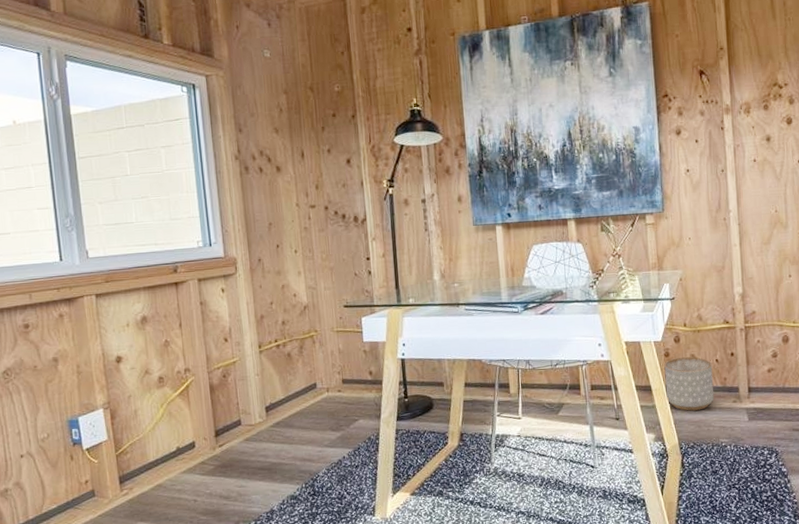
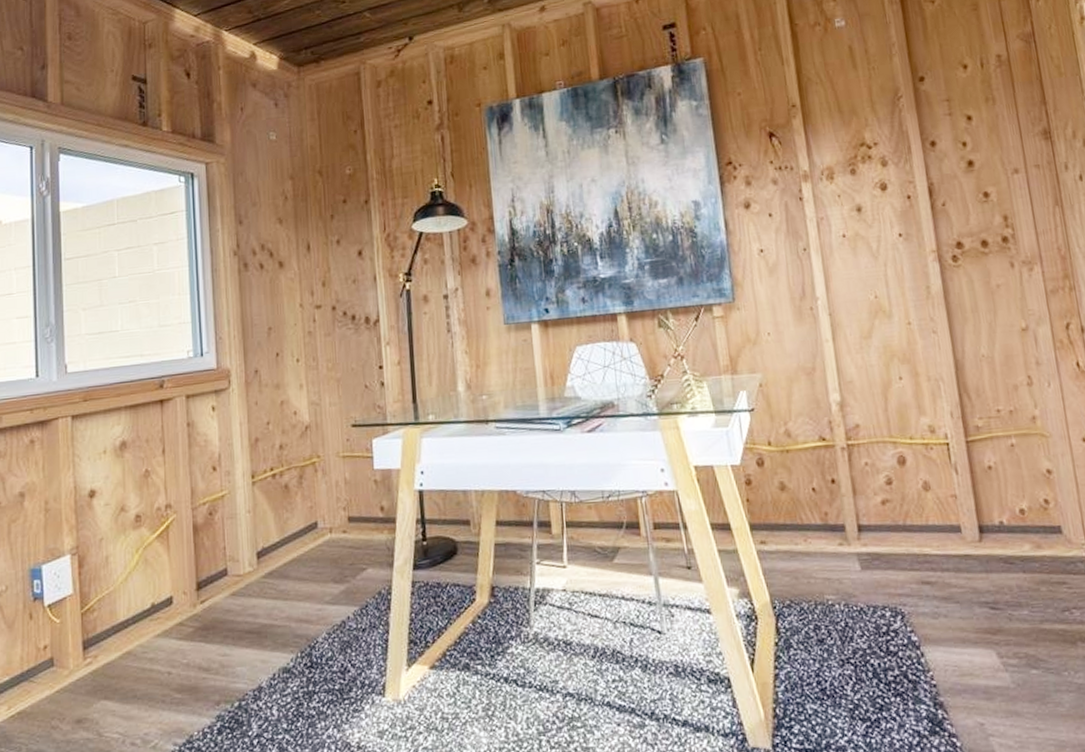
planter: present [664,357,715,411] -> none [745,485,814,557]

